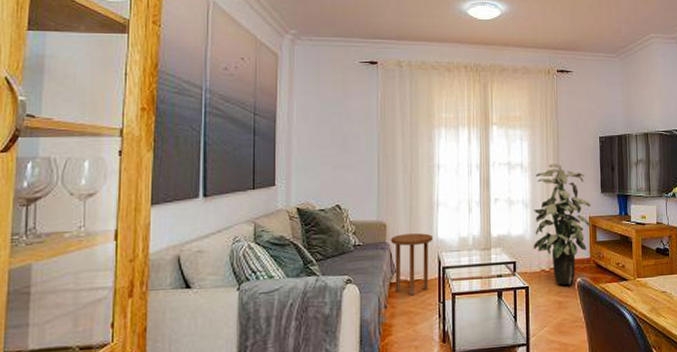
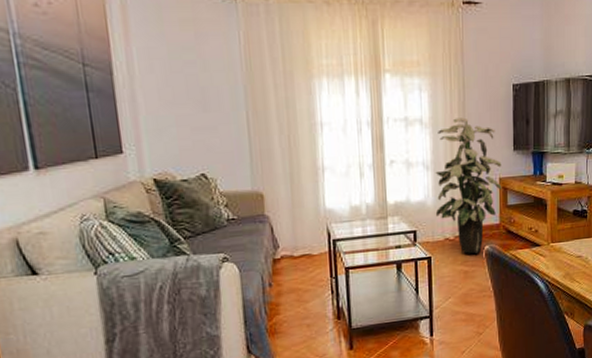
side table: present [390,233,434,296] -> none [270,203,321,273]

